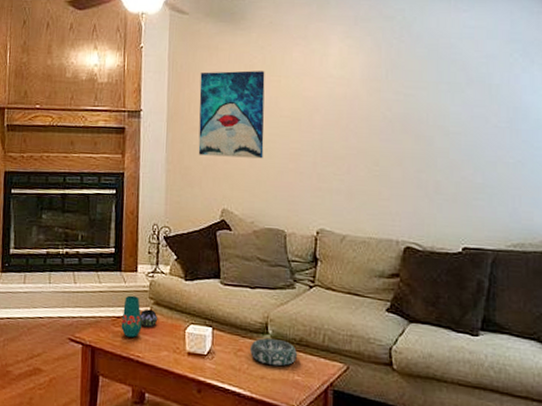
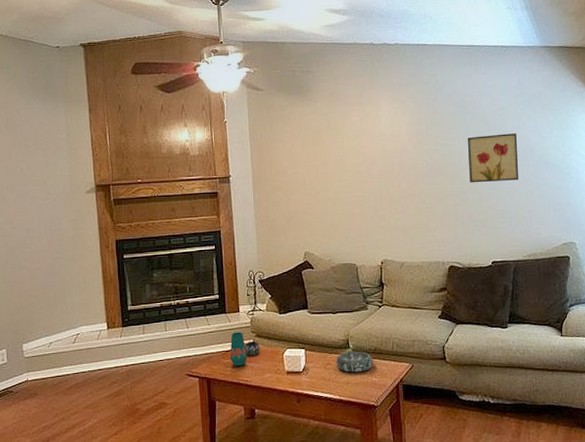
wall art: present [198,70,265,159] -> none [277,134,335,209]
wall art: none [439,87,507,148] -> present [468,133,519,183]

